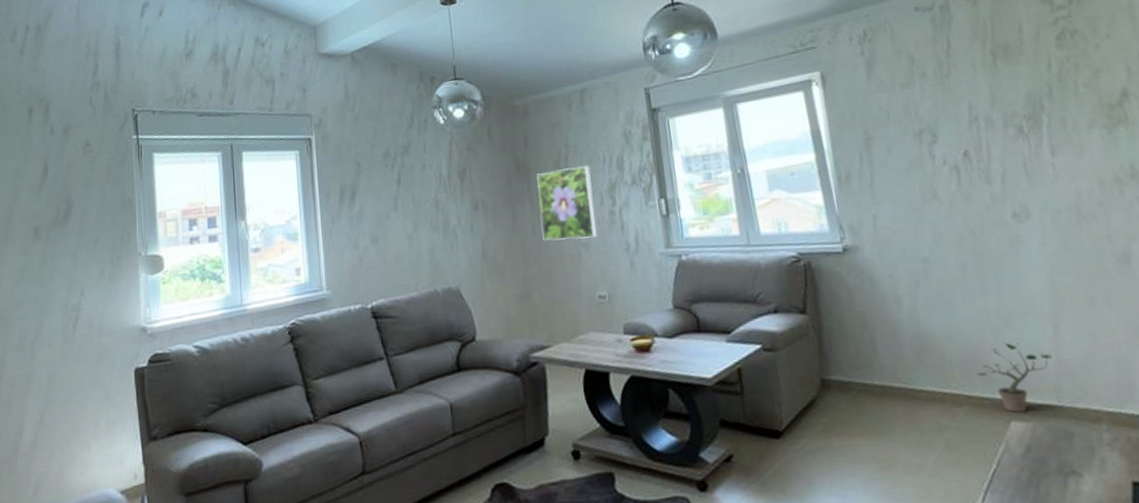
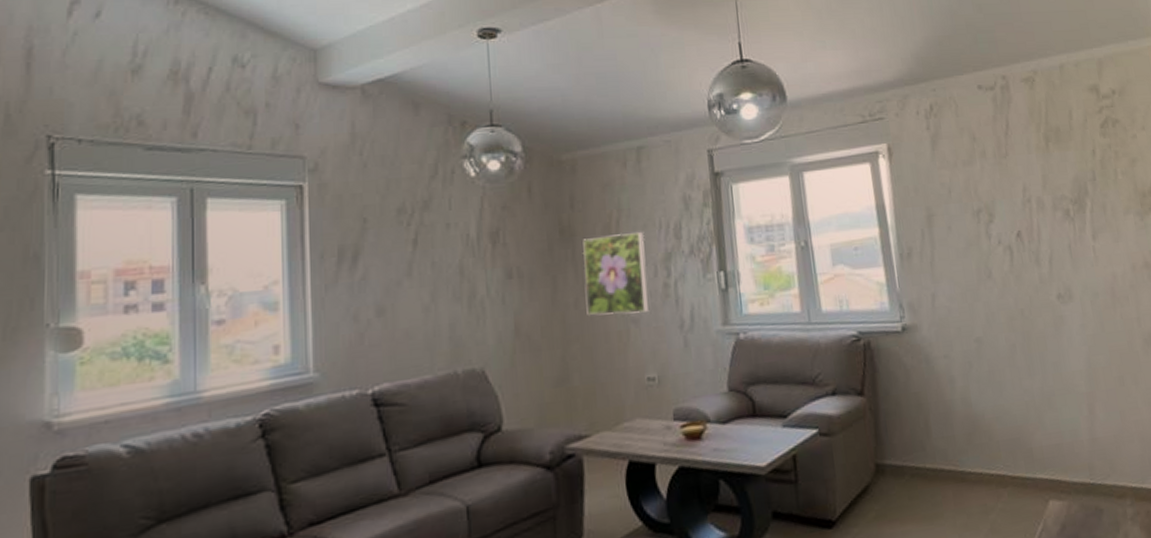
potted plant: present [977,340,1052,412] -> none [1021,420,1087,491]

